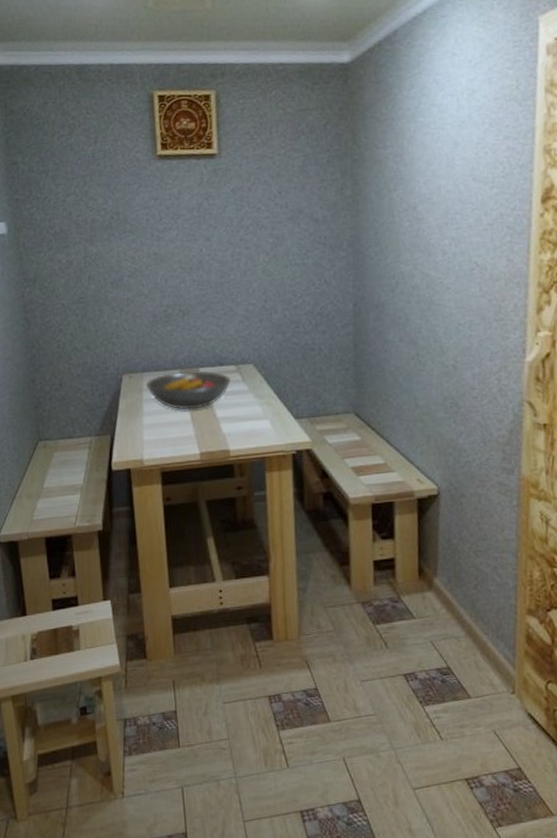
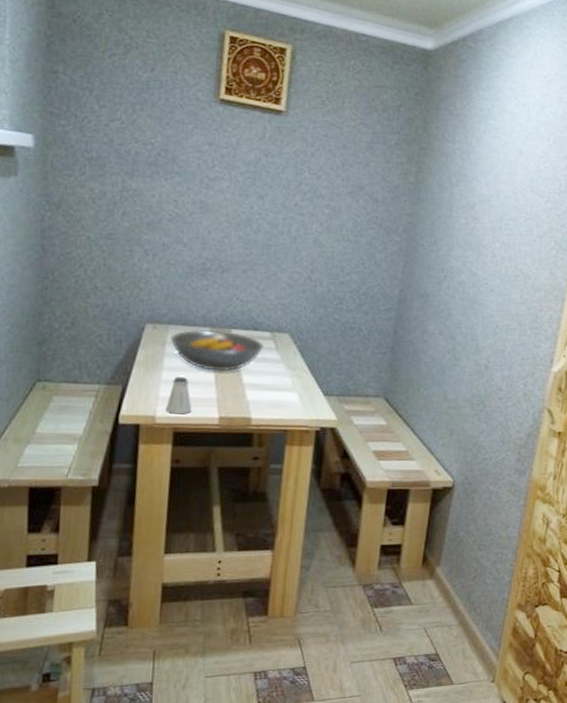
saltshaker: none [151,419,175,455] -> present [165,376,192,415]

